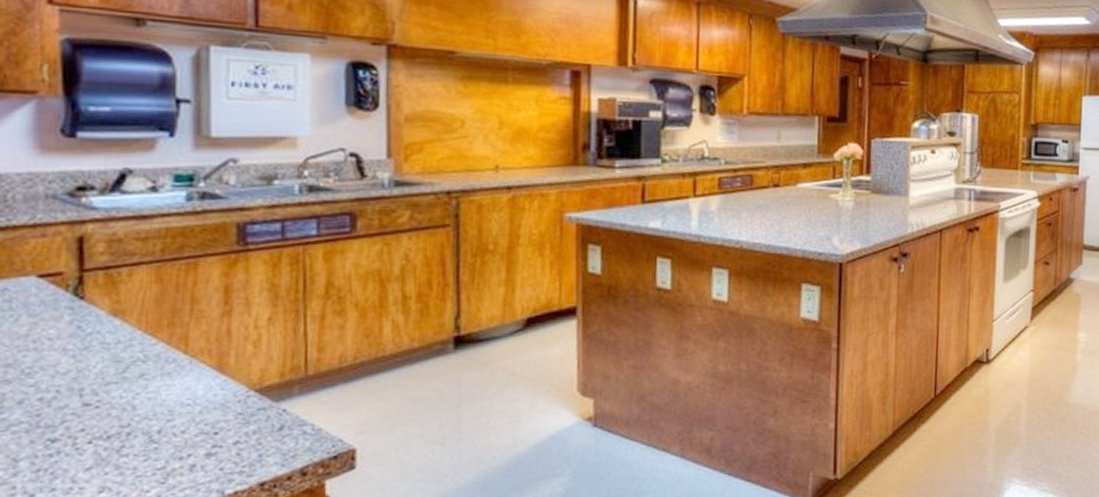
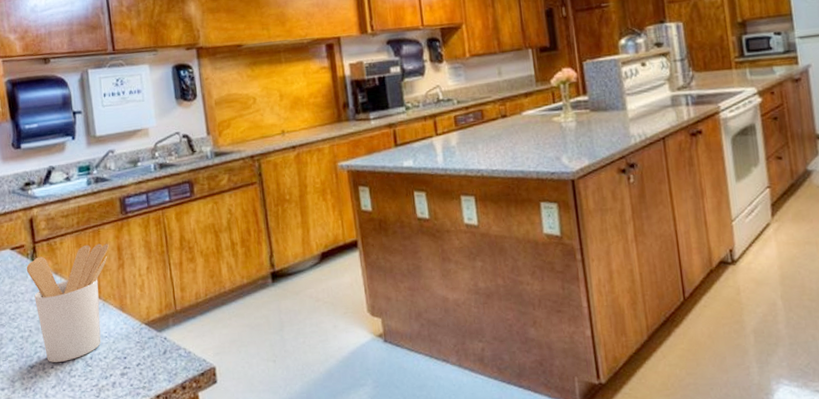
utensil holder: none [62,280,211,437] -> present [26,243,109,363]

